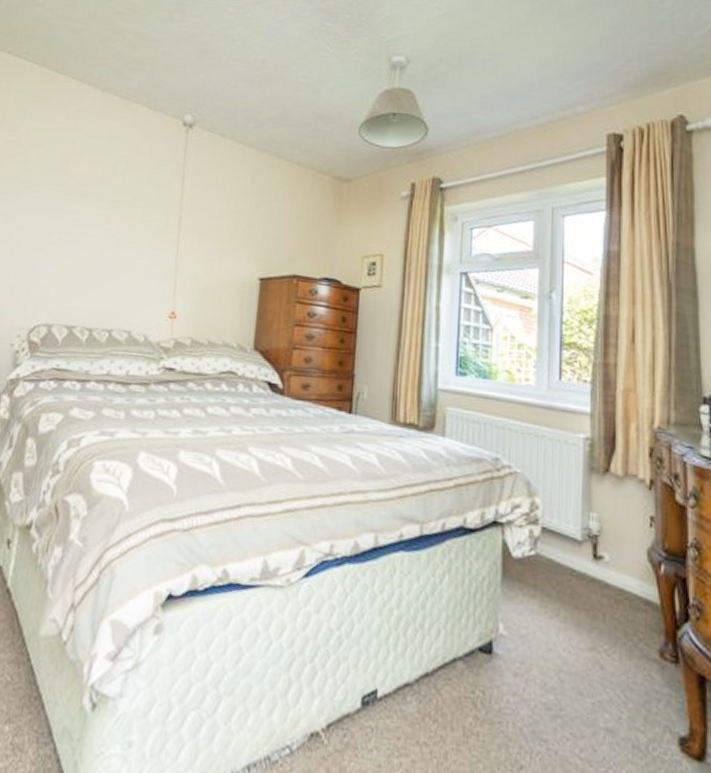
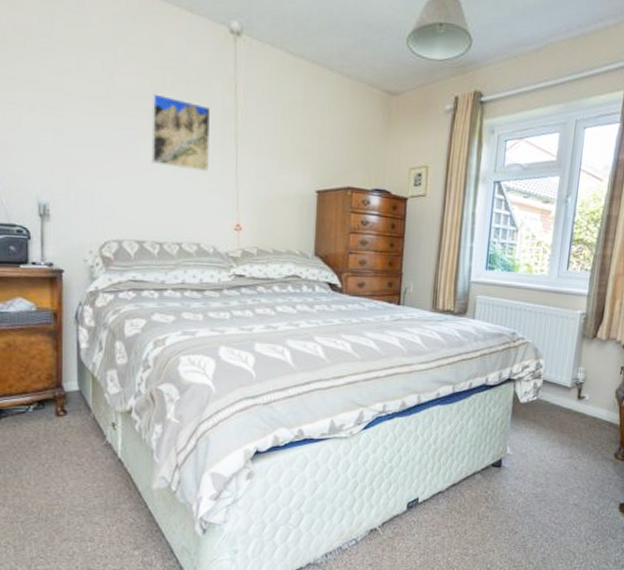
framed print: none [93,180,158,256] -> present [150,93,211,172]

